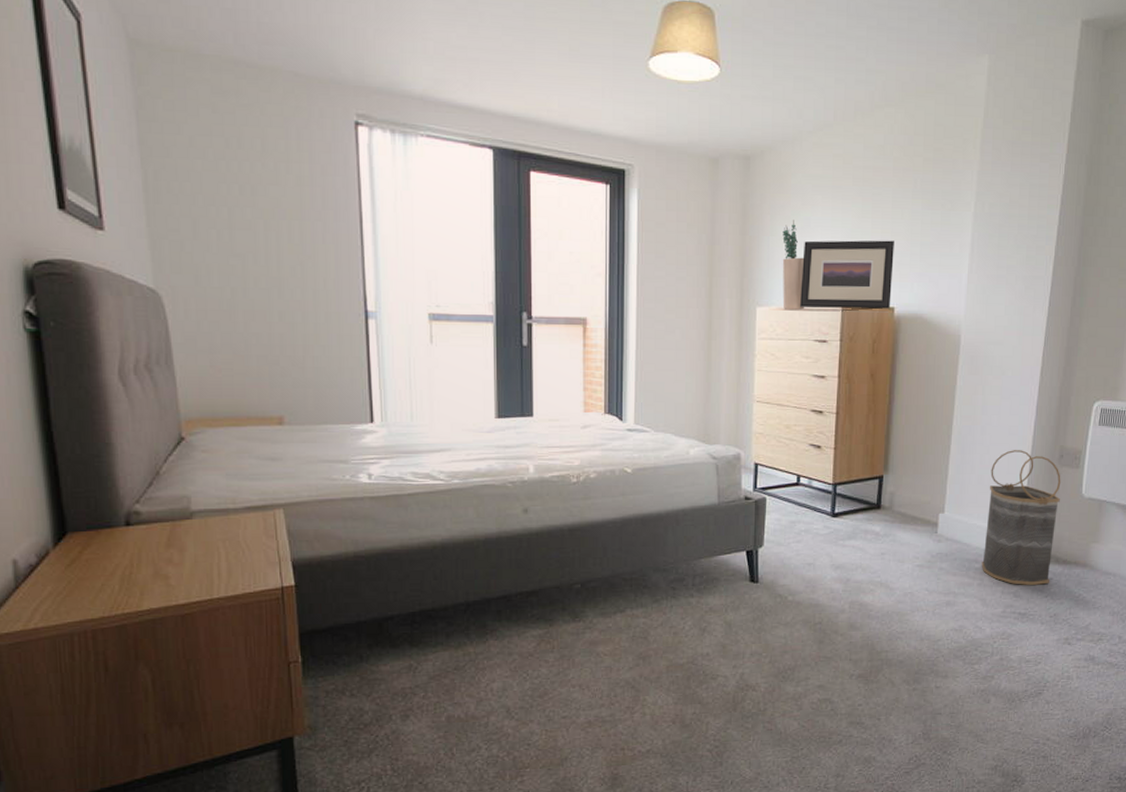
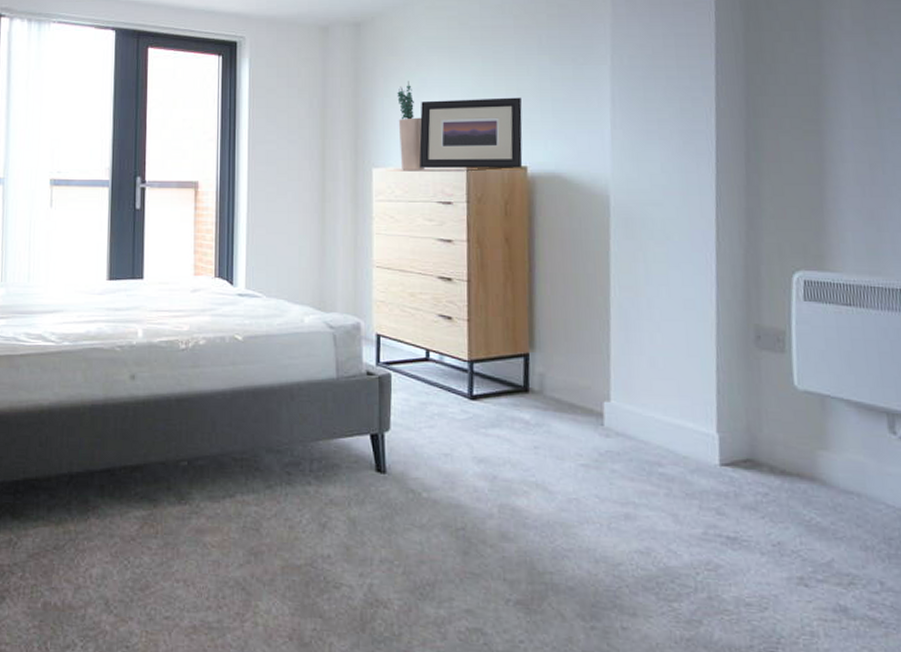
basket: present [981,450,1061,586] -> none [665,328,766,502]

